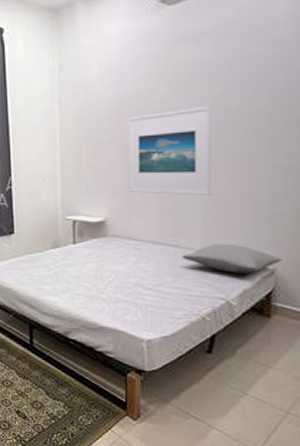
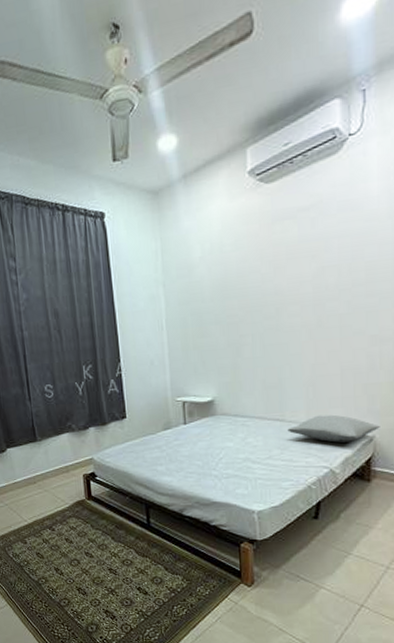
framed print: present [126,106,212,196] -> none [230,283,313,372]

